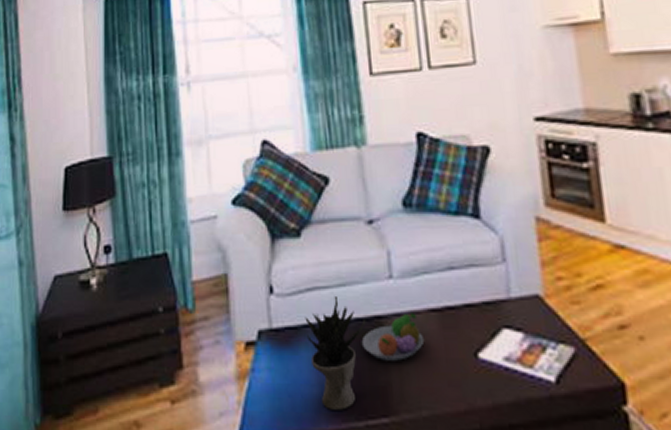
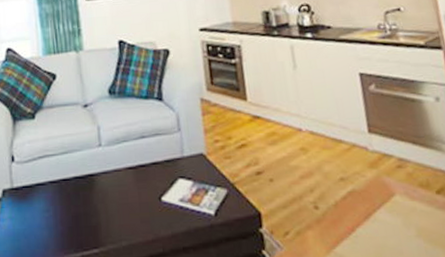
potted plant: present [305,297,366,410] -> none [37,162,82,246]
fruit bowl: present [361,313,425,361] -> none [79,170,124,207]

